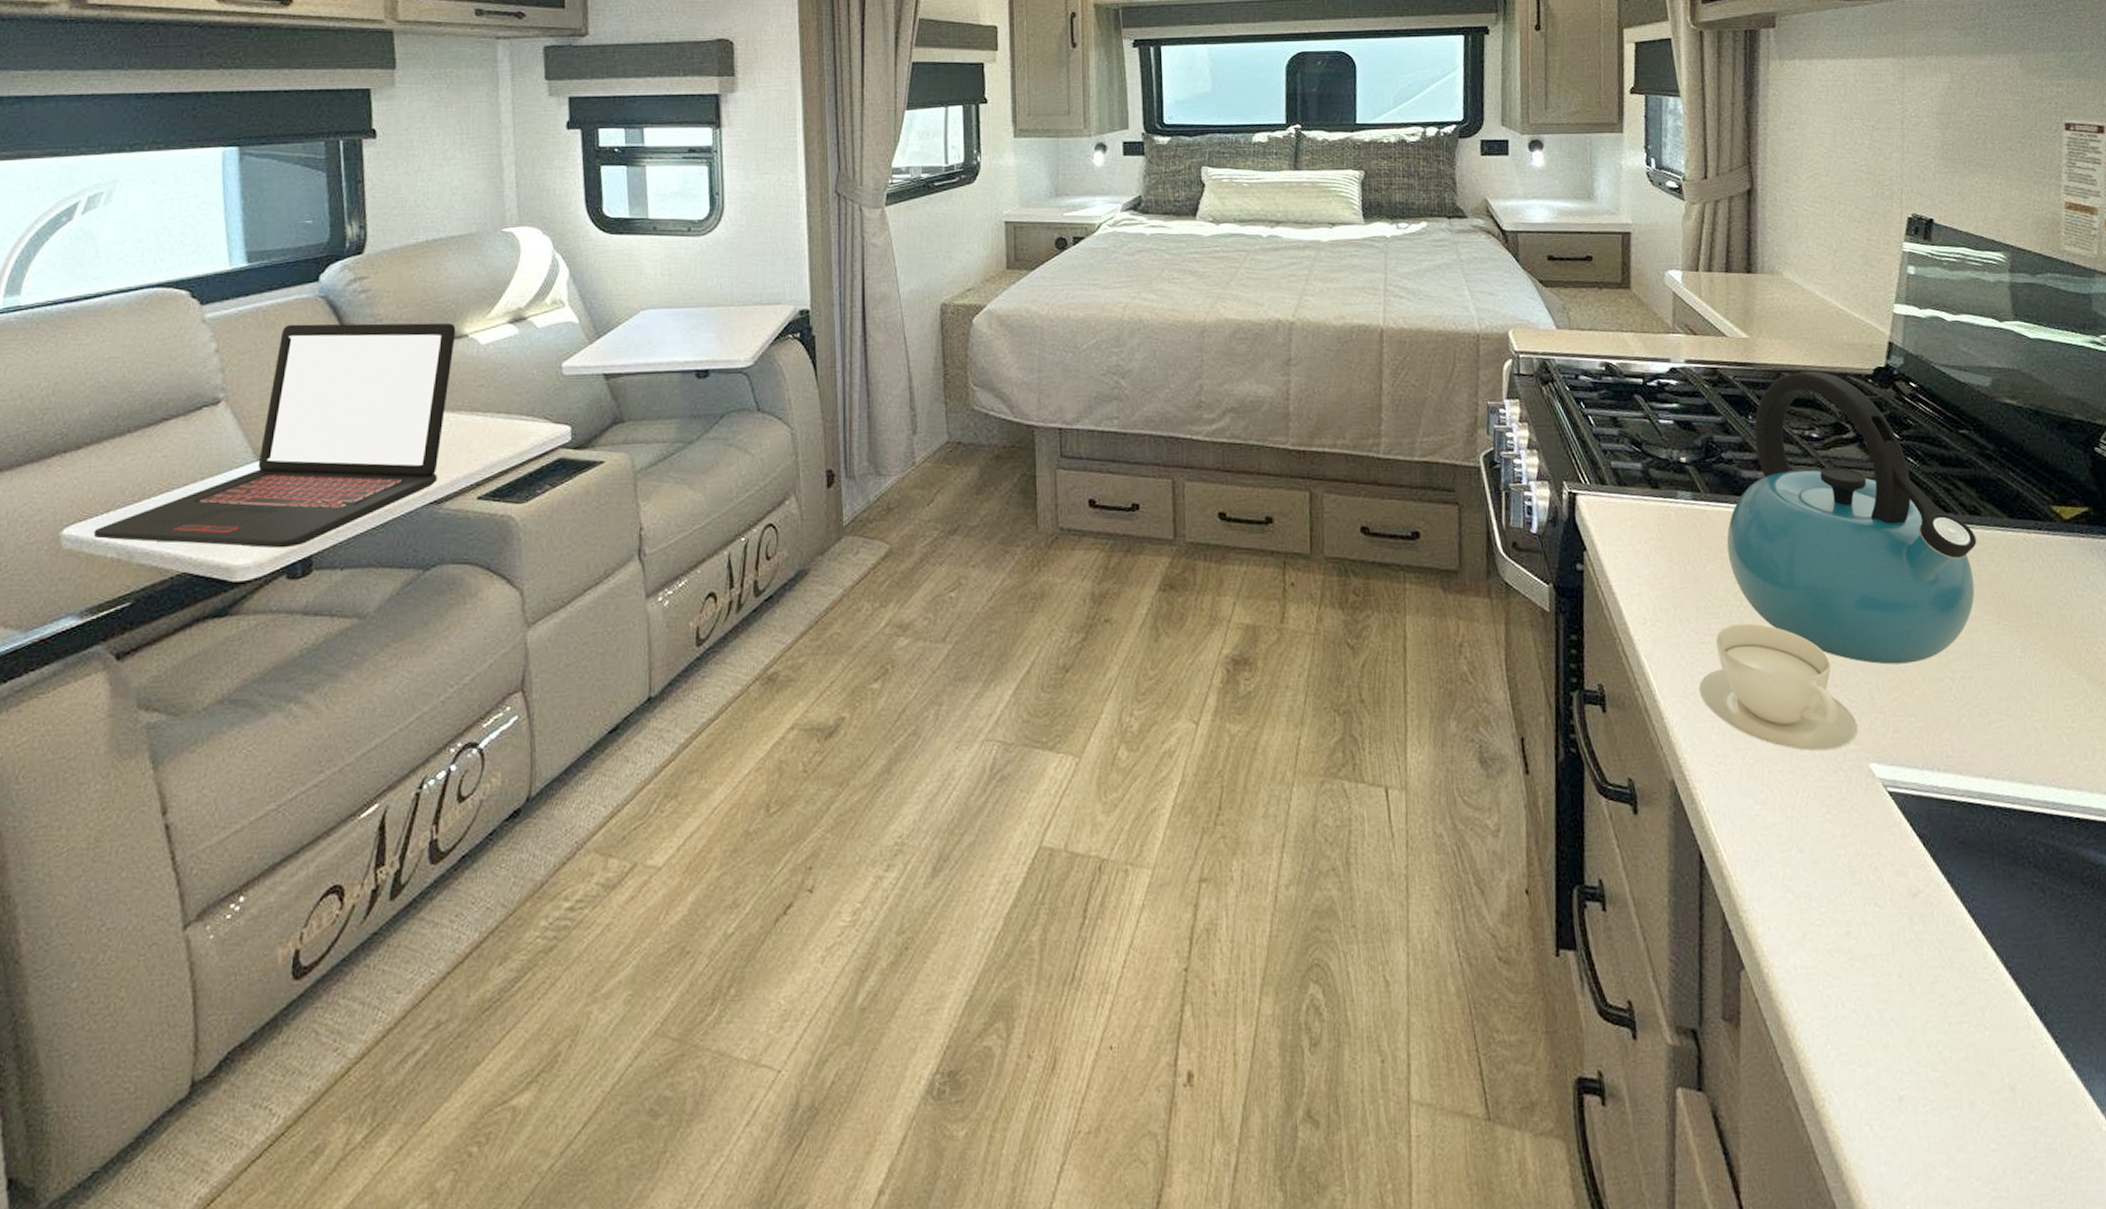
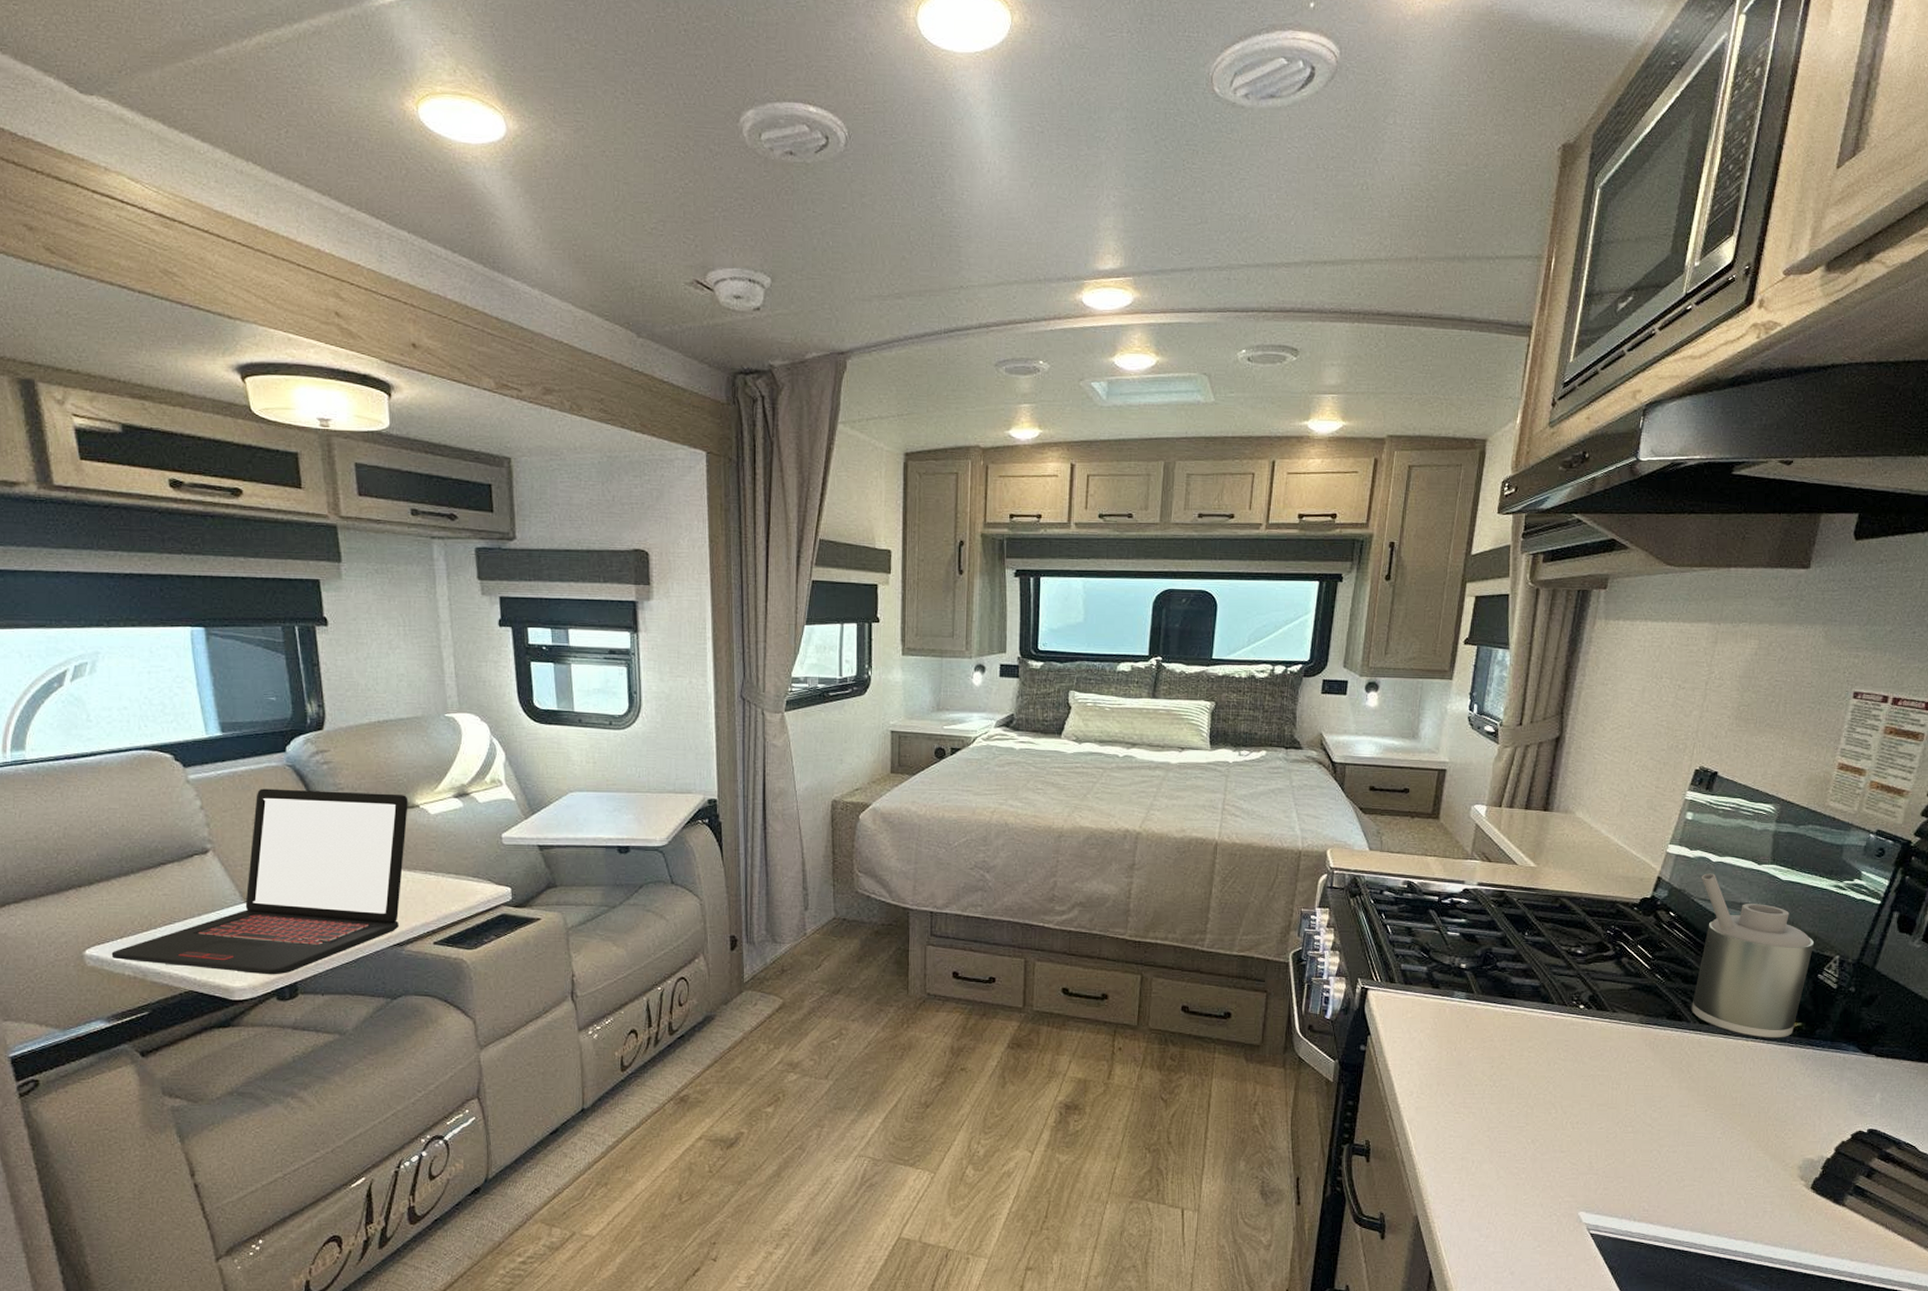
teacup: present [1699,623,1858,752] -> none [1448,1099,1575,1201]
kettle: present [1726,372,1977,665] -> none [1489,898,1701,1138]
soap dispenser: none [1937,334,2083,530] -> present [1691,873,1815,1039]

